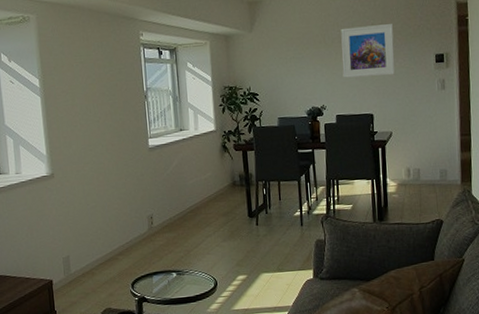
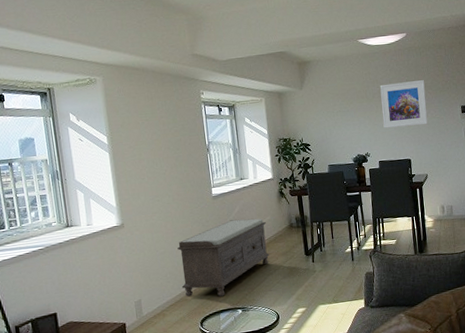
bench: none [109,174,209,257] -> present [177,218,270,297]

